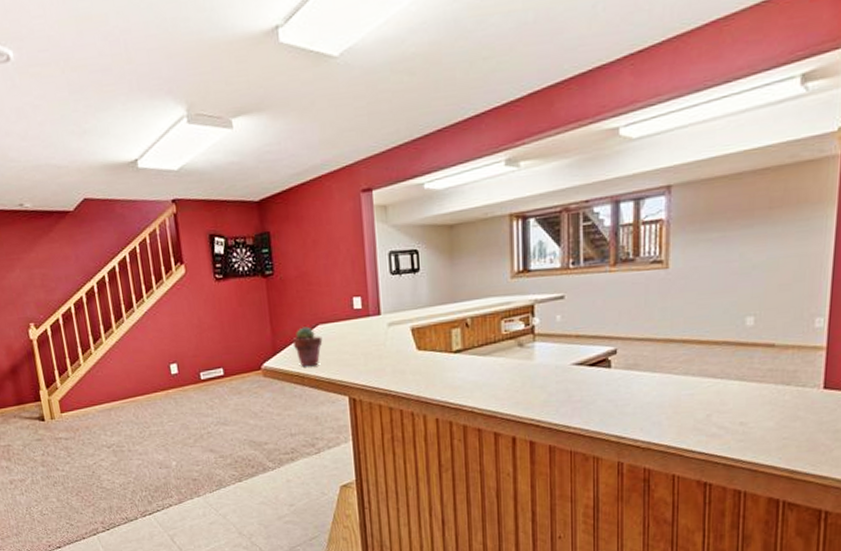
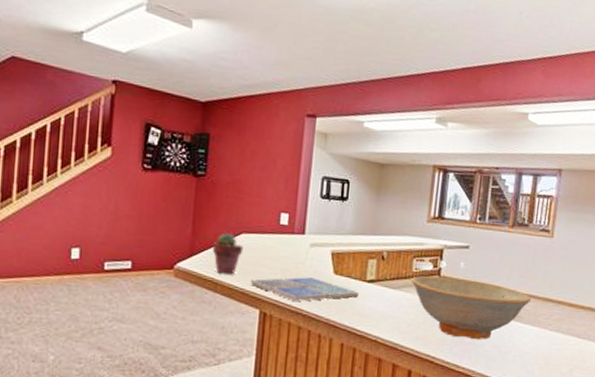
drink coaster: none [334,357,447,383] -> present [250,277,359,301]
dish: none [502,332,649,397] -> present [411,275,532,340]

